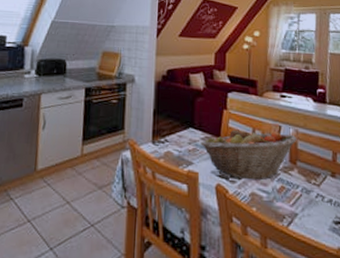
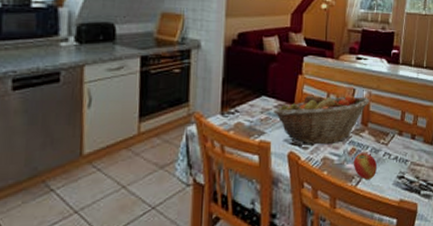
apple: none [283,191,309,221] -> present [353,152,377,180]

